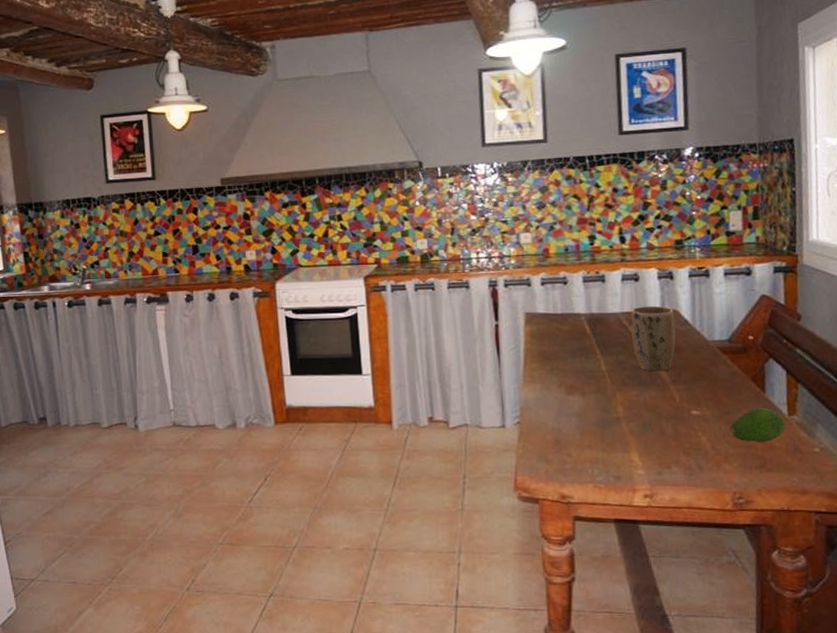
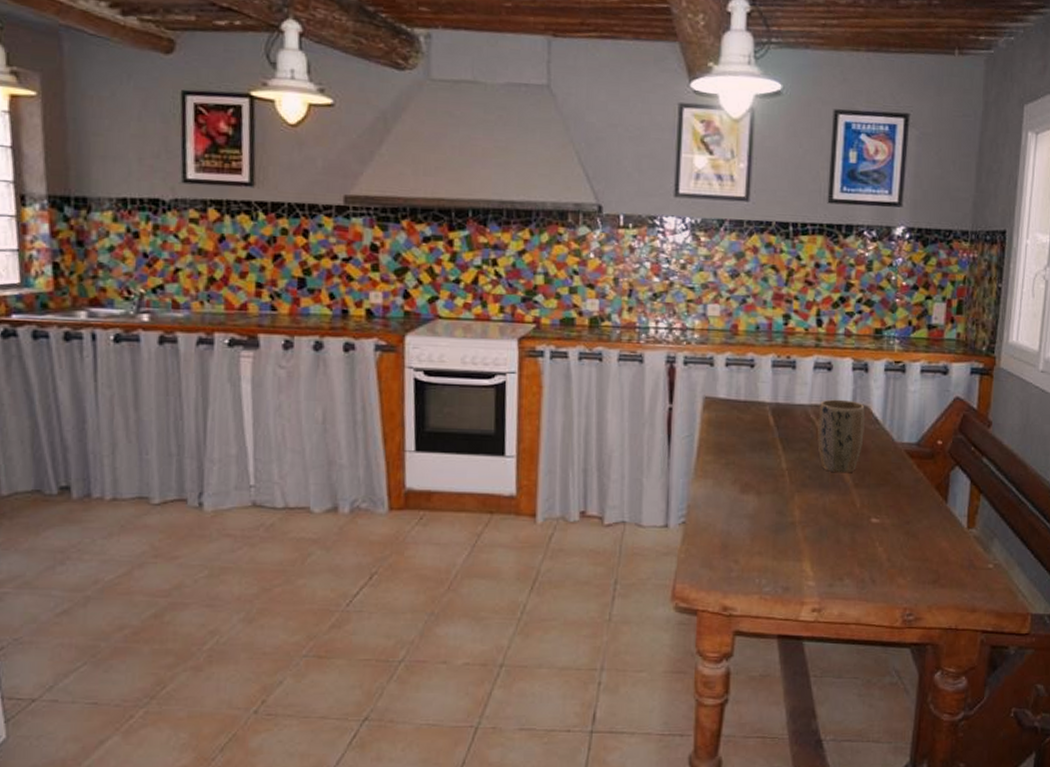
fruit: present [731,408,785,442] -> none [909,519,963,555]

